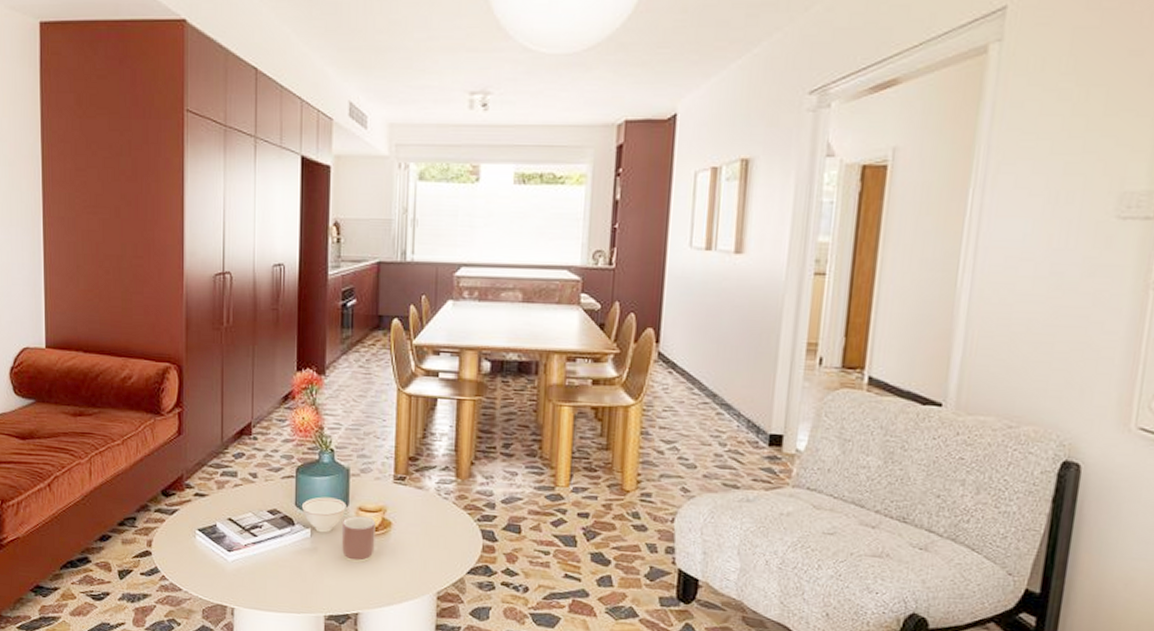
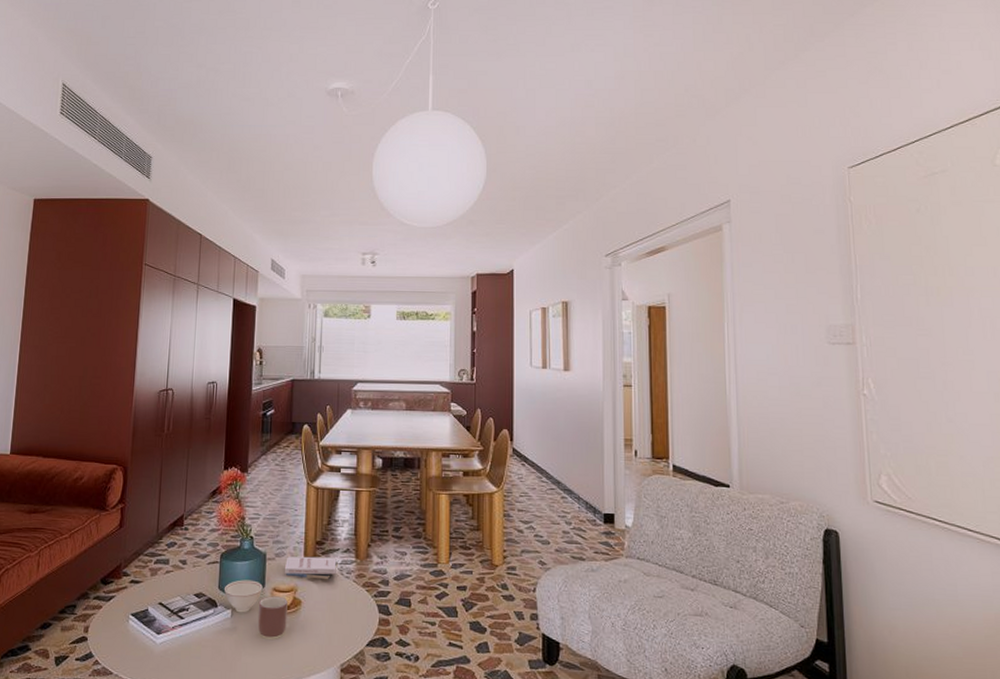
books: none [371,473,436,500] -> present [284,556,339,580]

